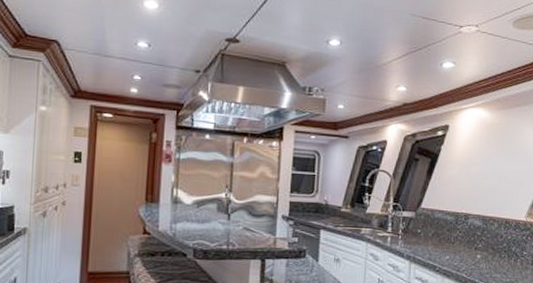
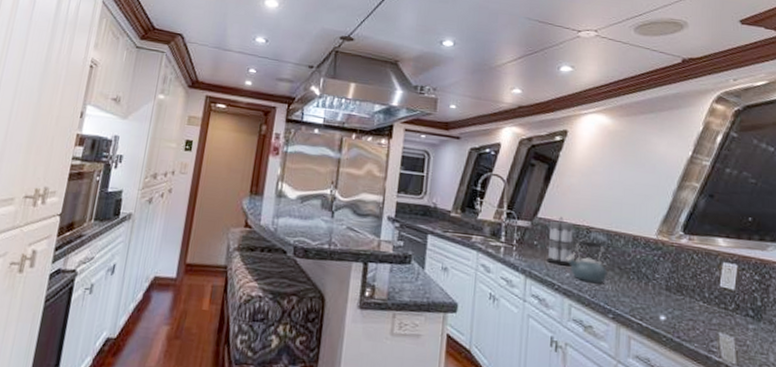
spice rack: none [429,206,453,250] -> present [547,217,573,267]
kettle: none [446,226,482,264] -> present [566,240,608,284]

